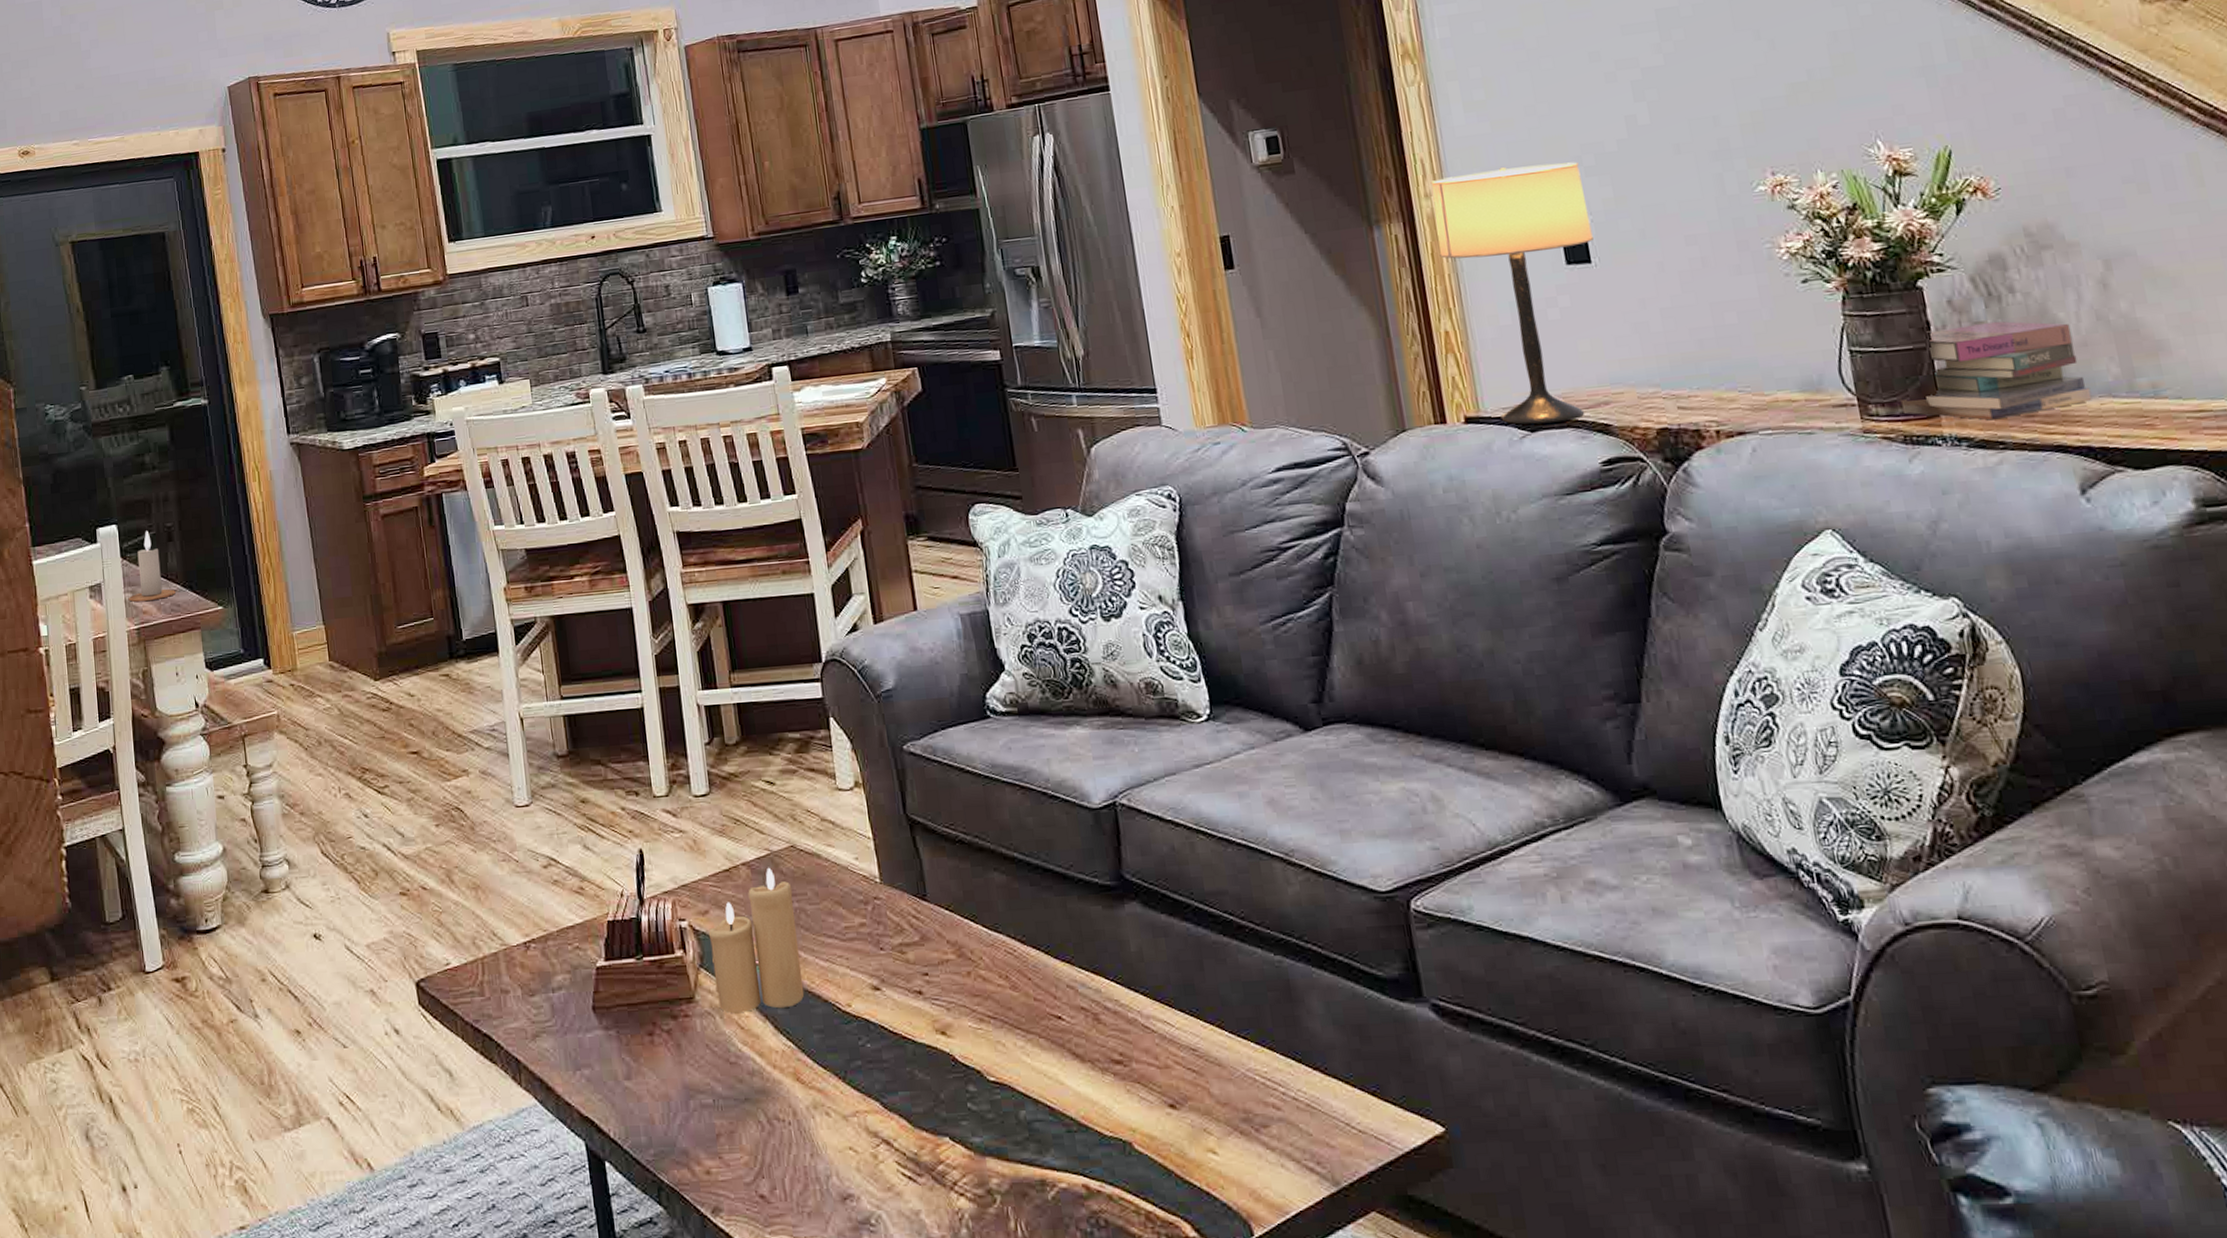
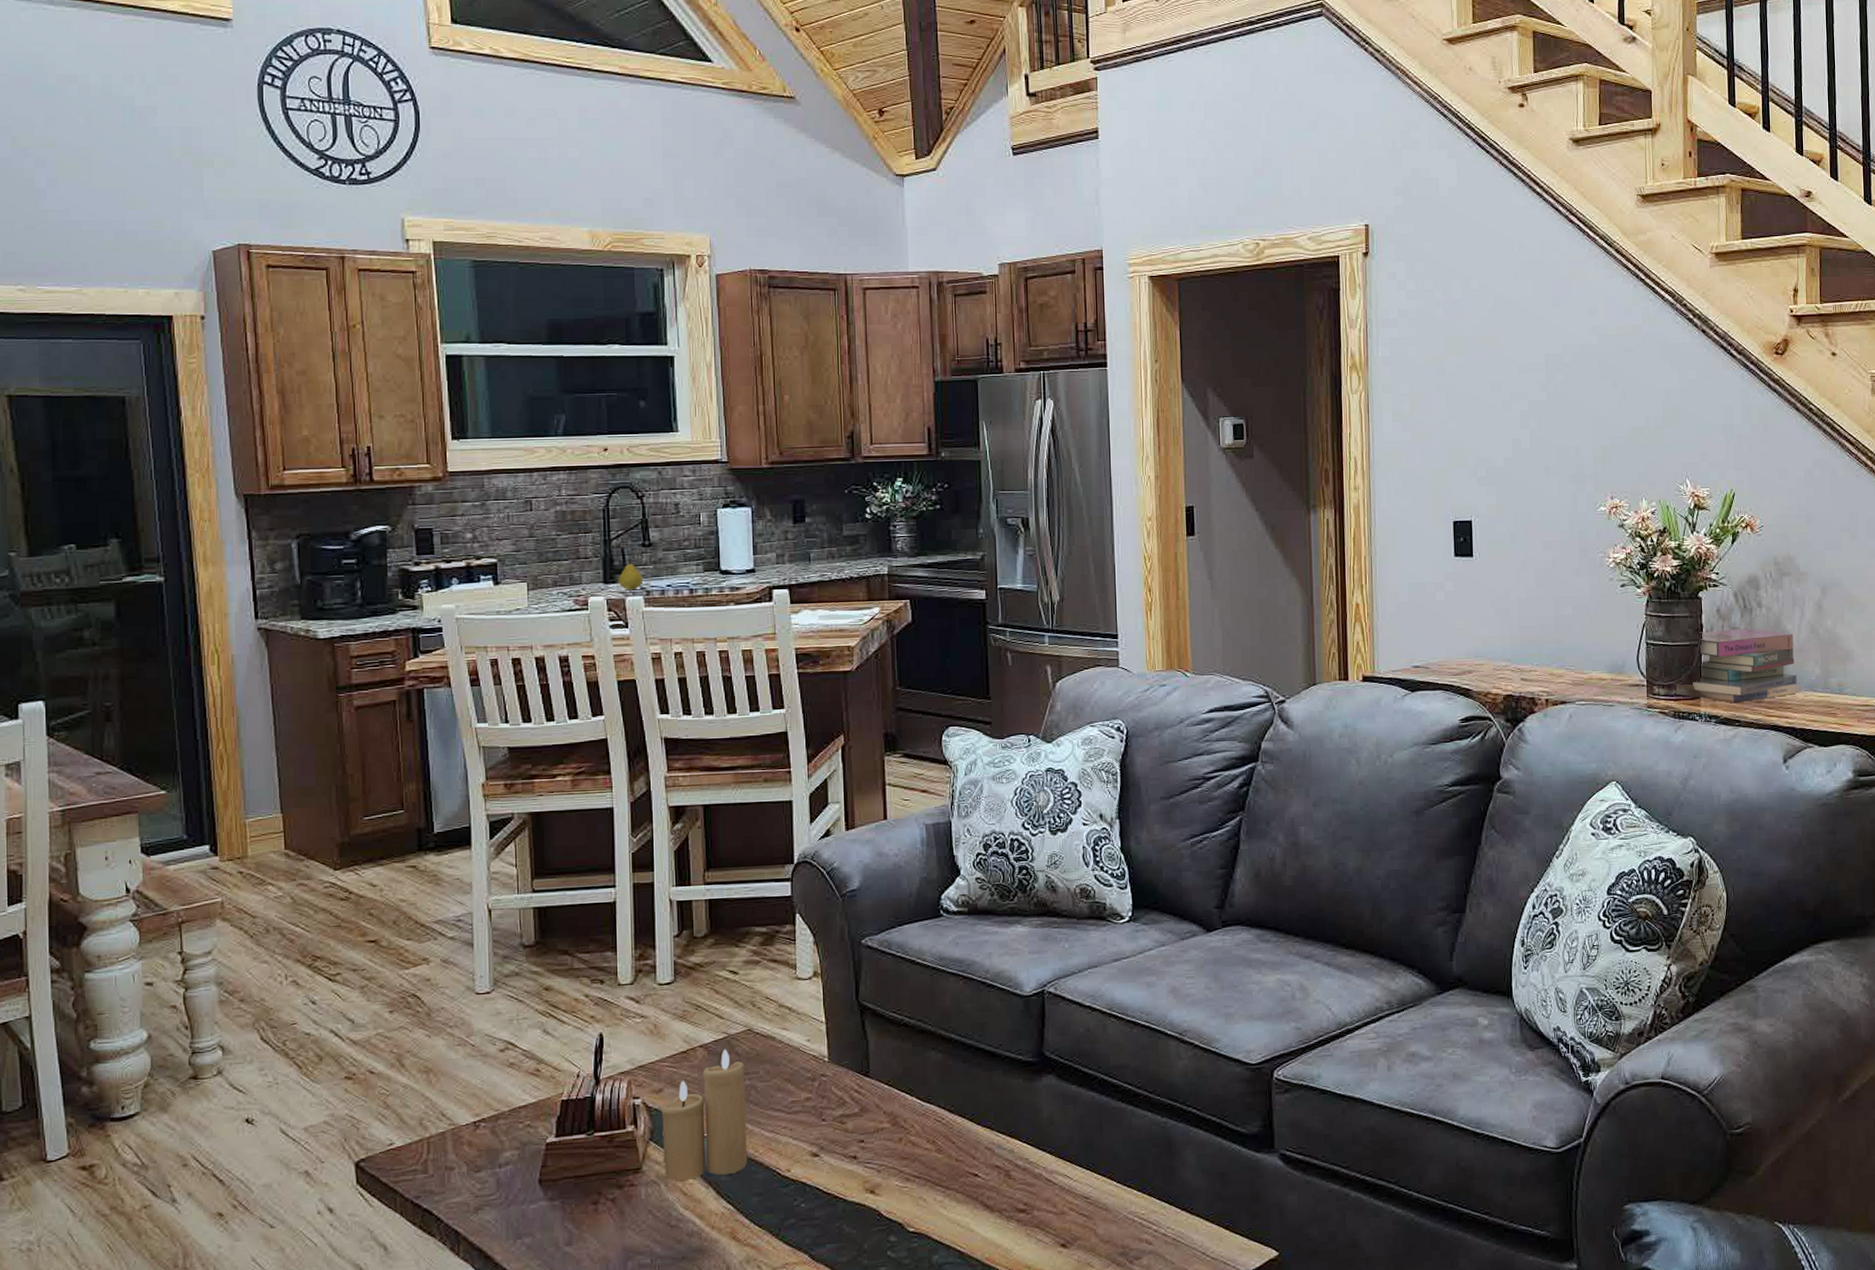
candle: present [128,530,176,602] -> none [52,709,111,783]
fruit: none [616,346,641,380] -> present [618,558,643,591]
table lamp: present [1430,162,1593,426] -> none [1360,470,1477,686]

